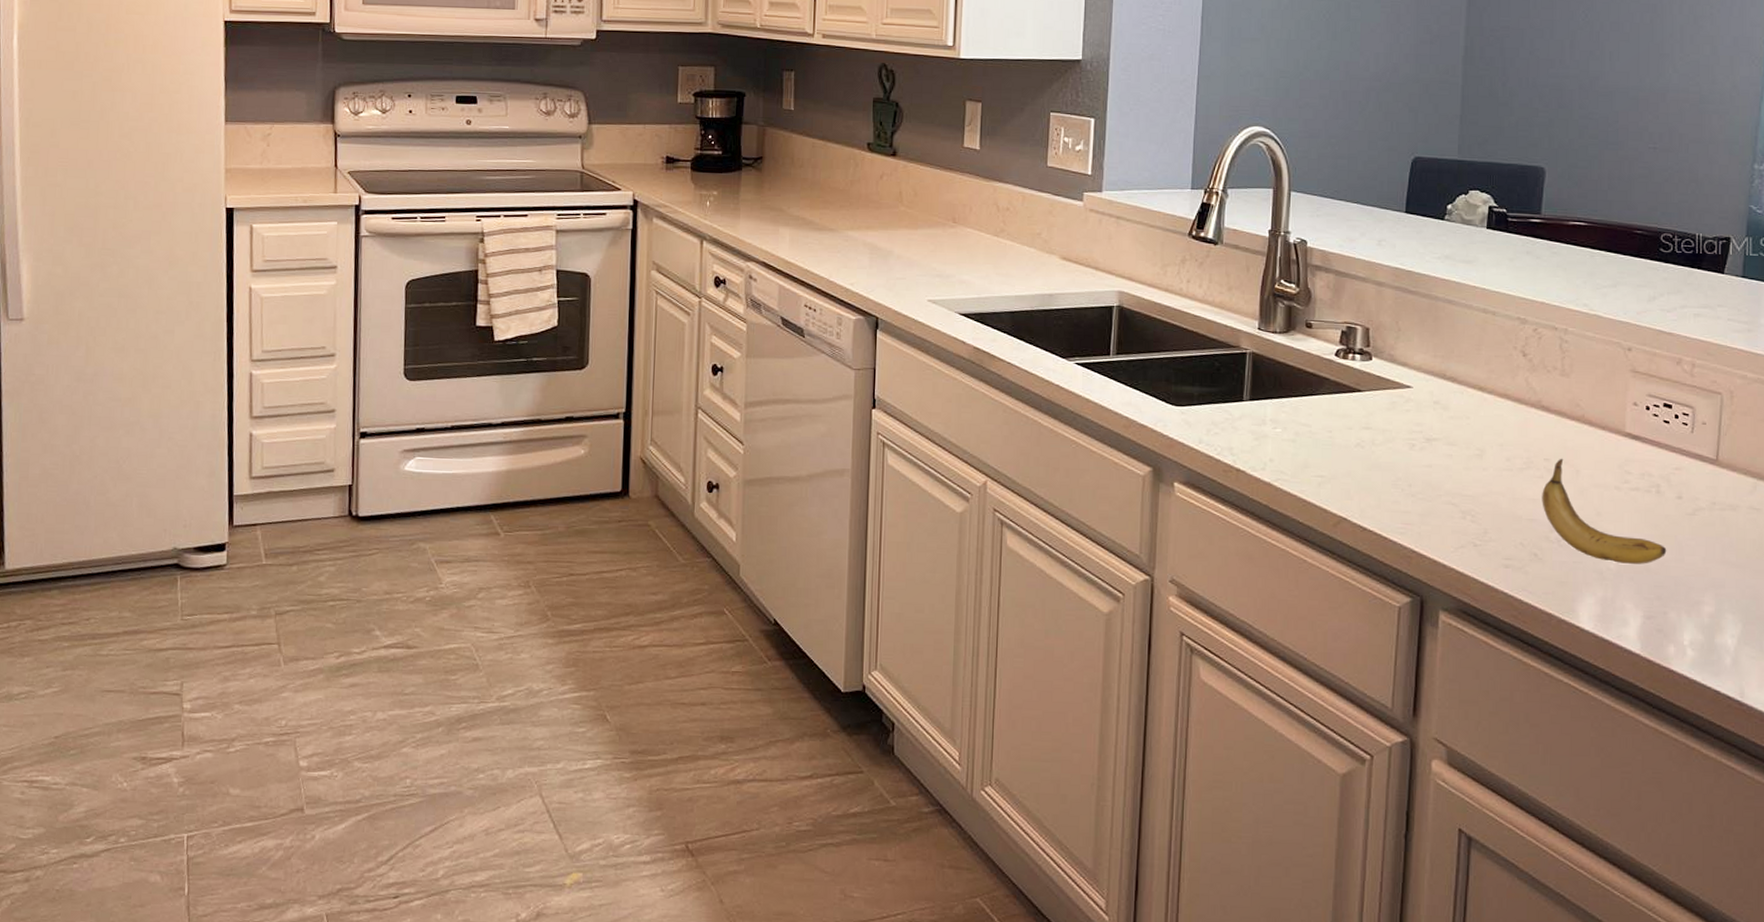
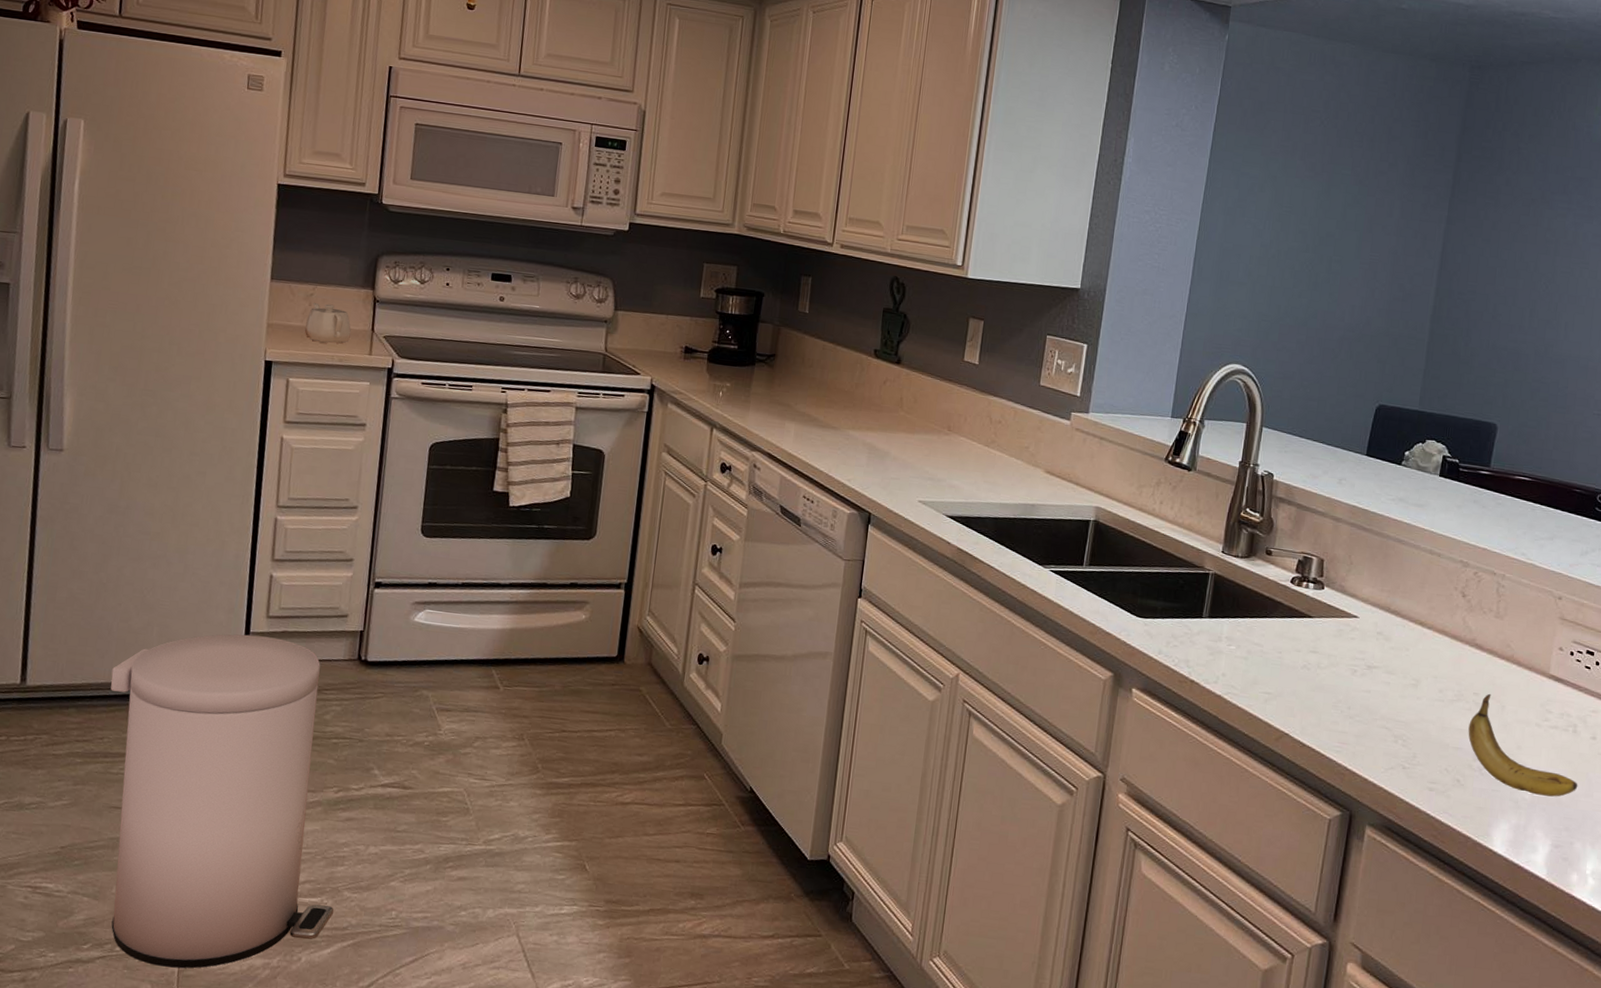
pedal bin: none [92,498,346,856] -> present [110,634,334,968]
teapot: none [264,142,313,185] -> present [304,302,351,344]

